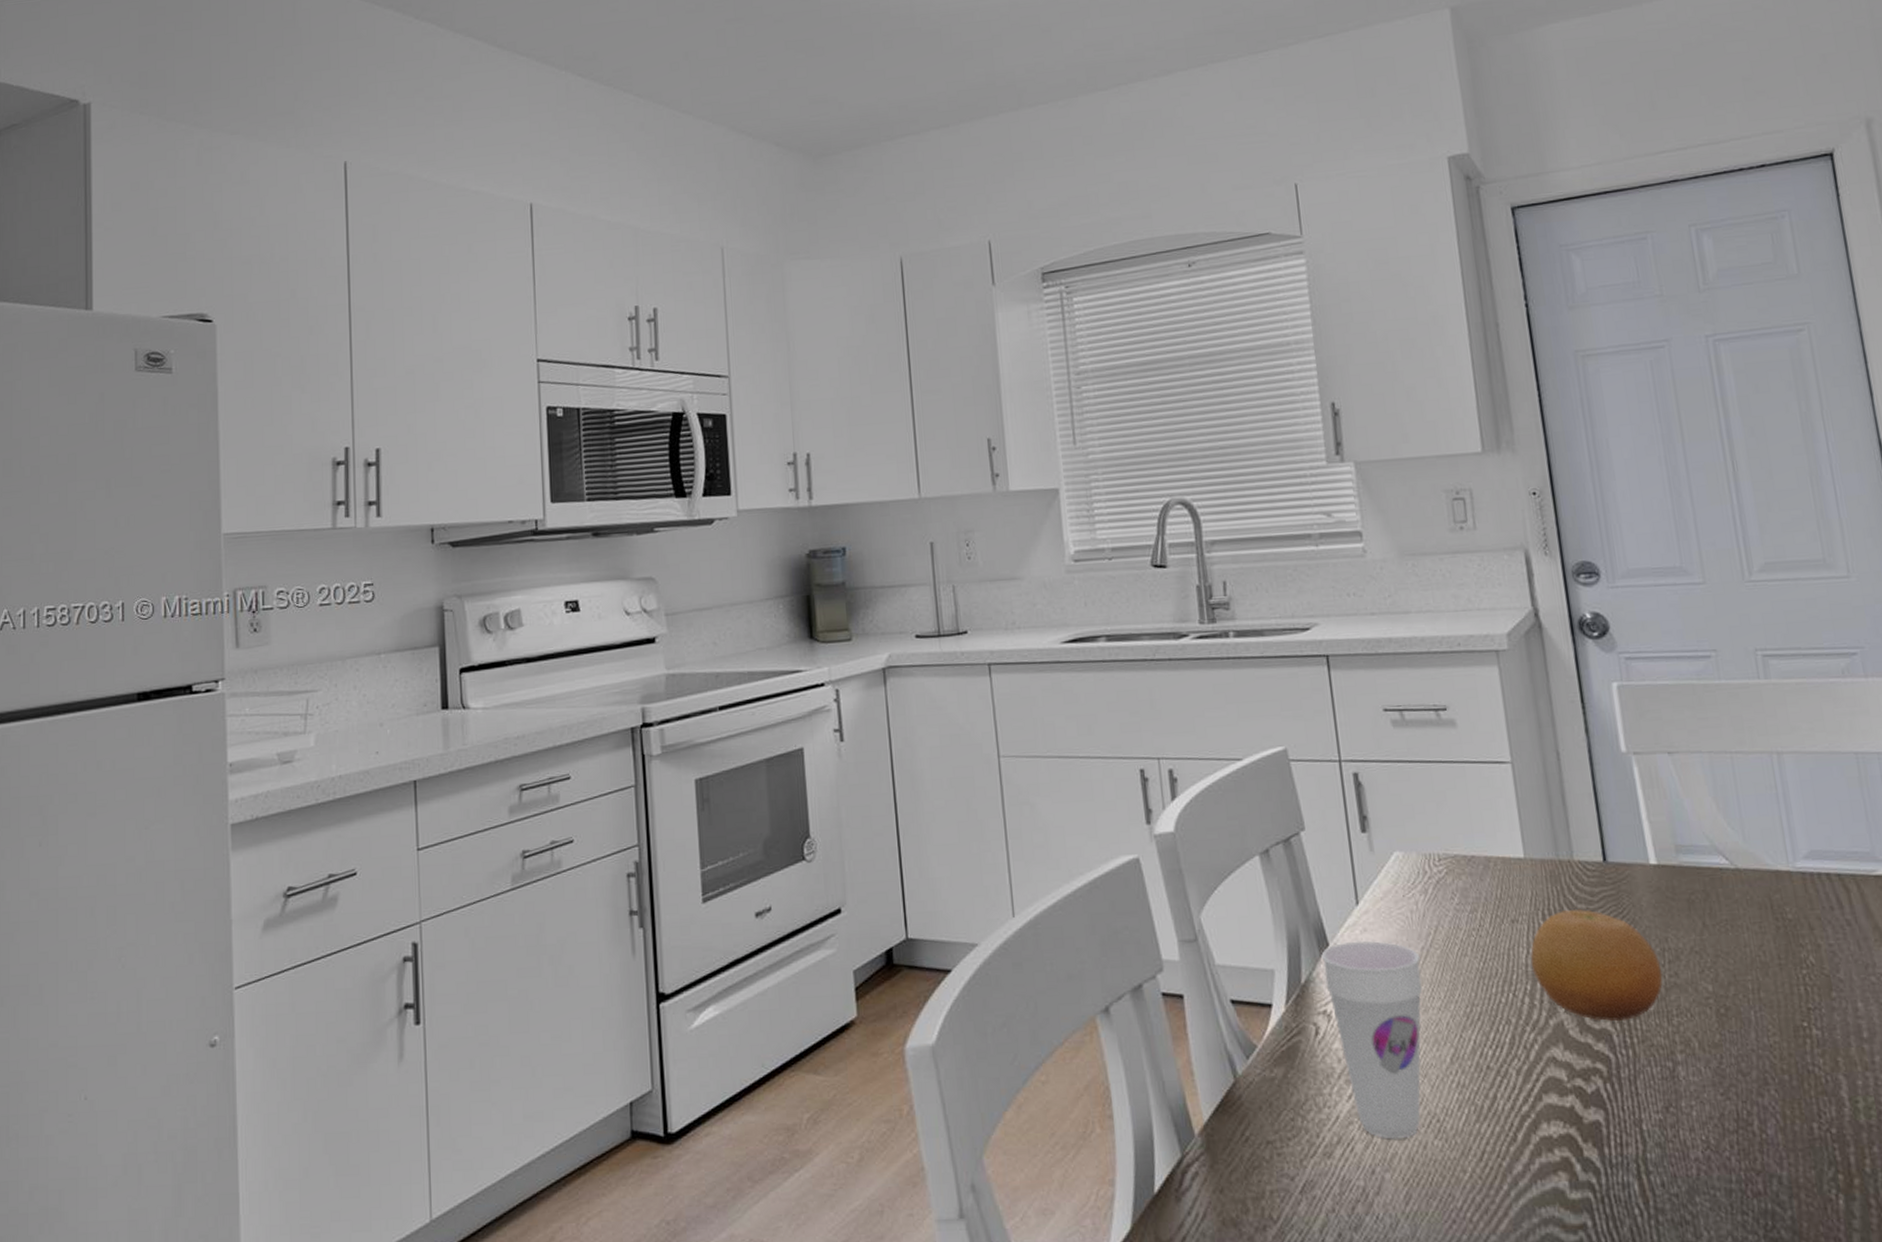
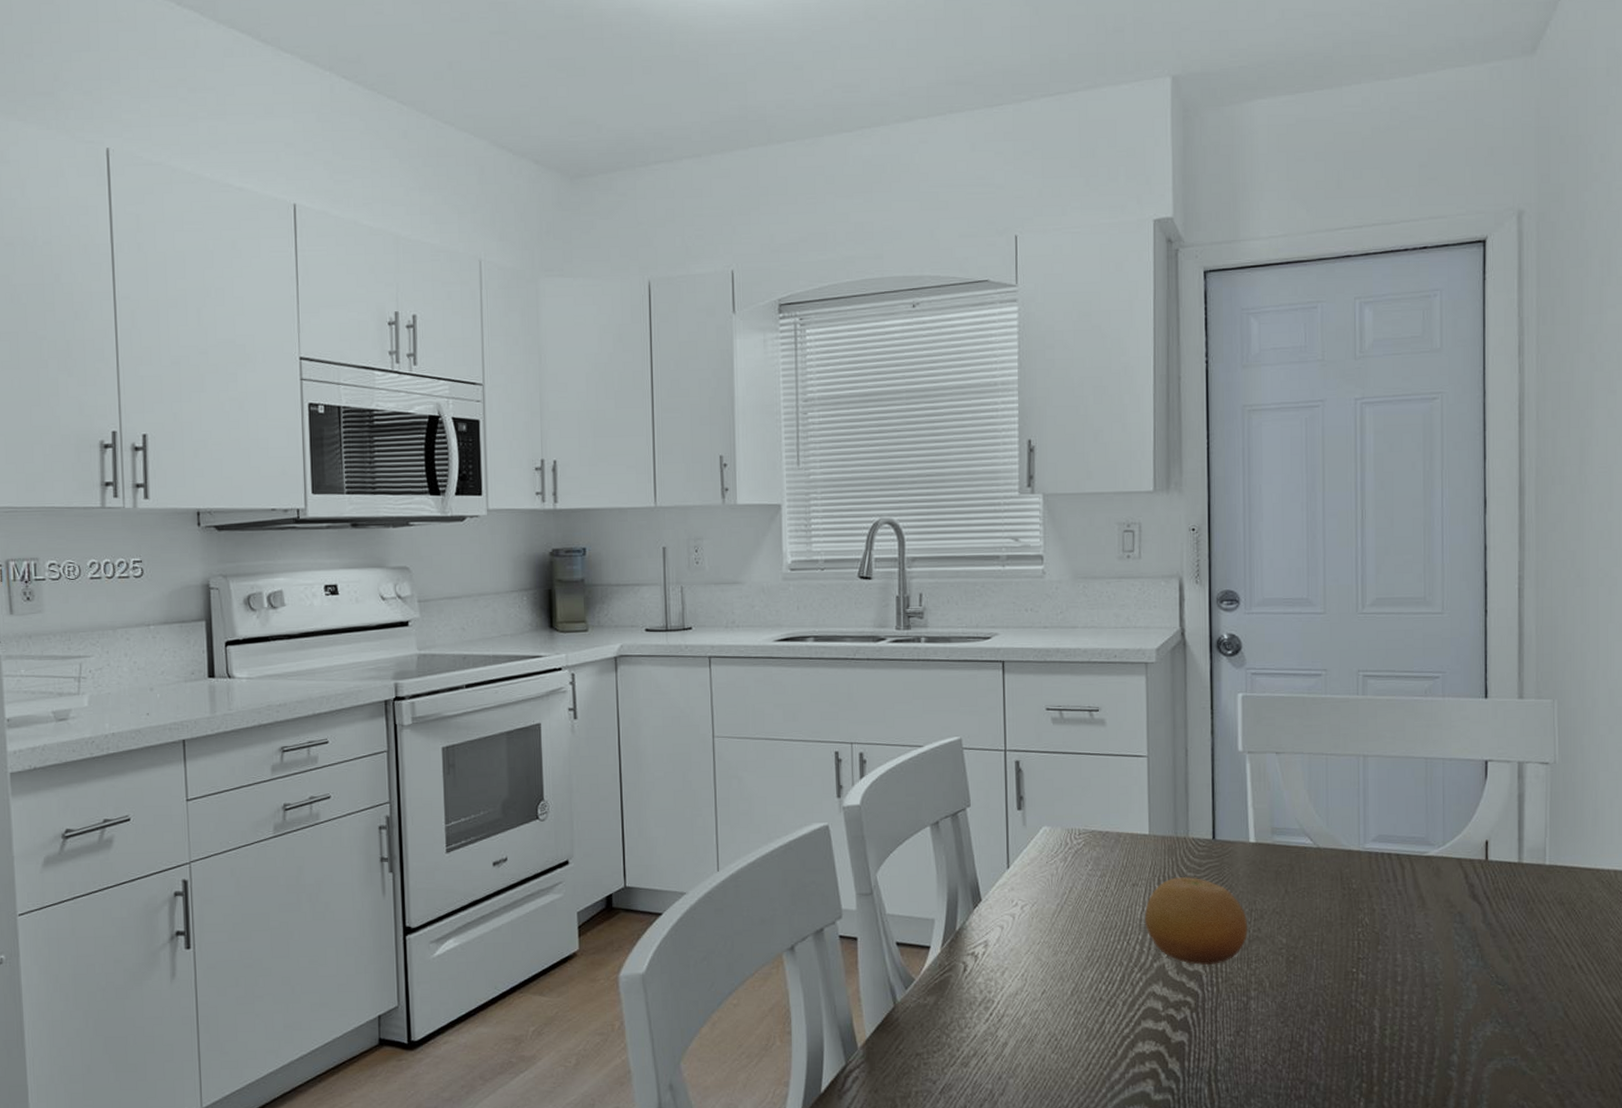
cup: present [1321,940,1423,1139] -> none [974,897,1055,1053]

